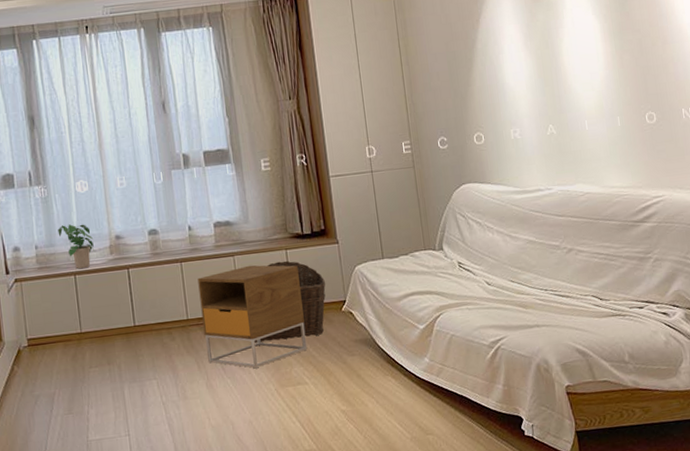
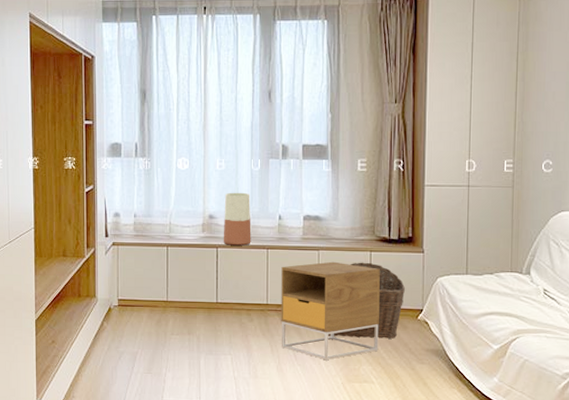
potted plant: present [57,224,94,269] -> none [156,198,188,242]
vase: none [130,207,163,265] -> present [223,192,251,246]

